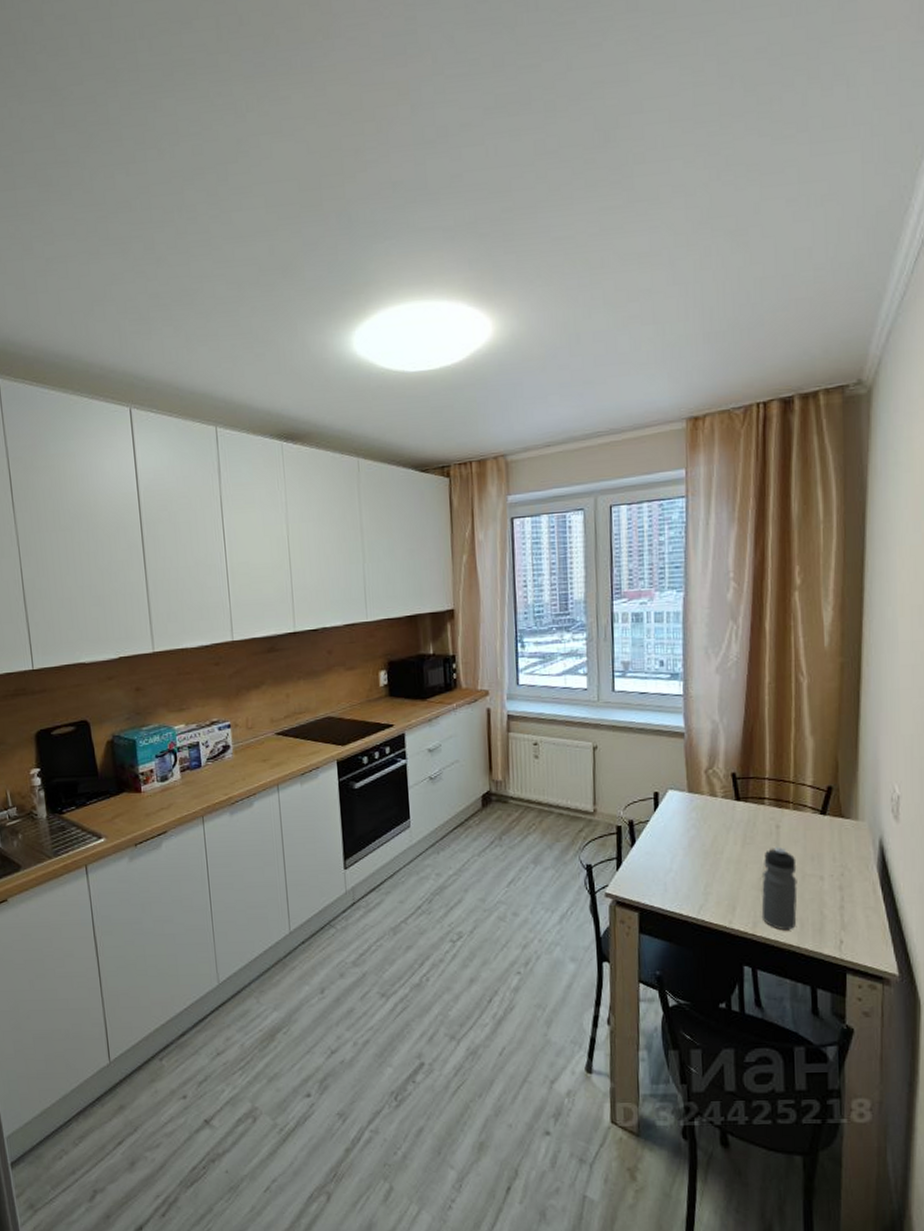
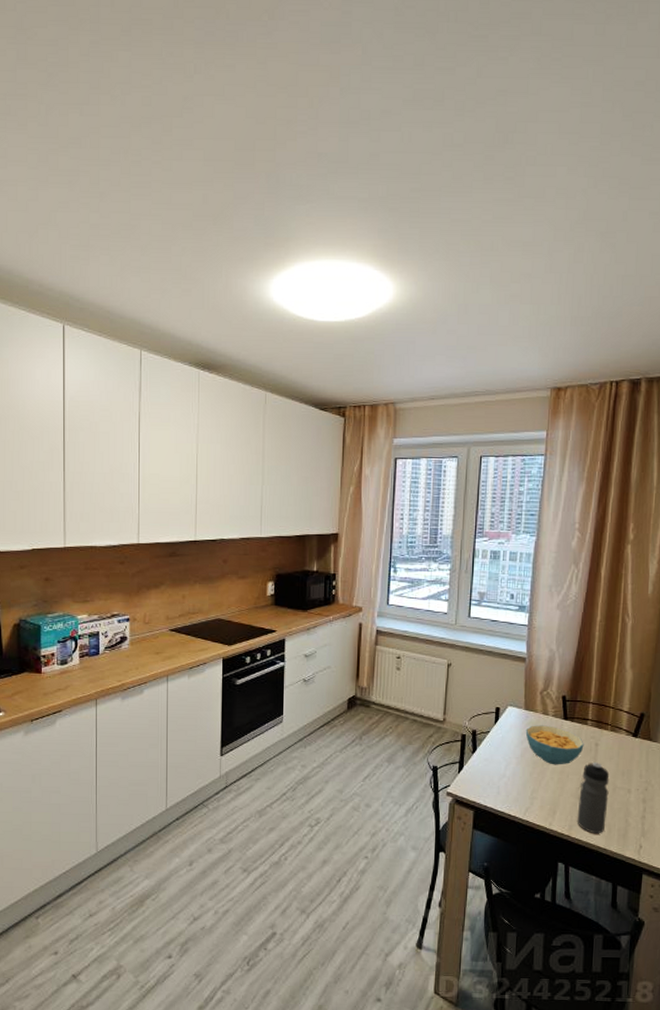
cereal bowl: none [691,808,763,854] -> present [525,725,584,765]

